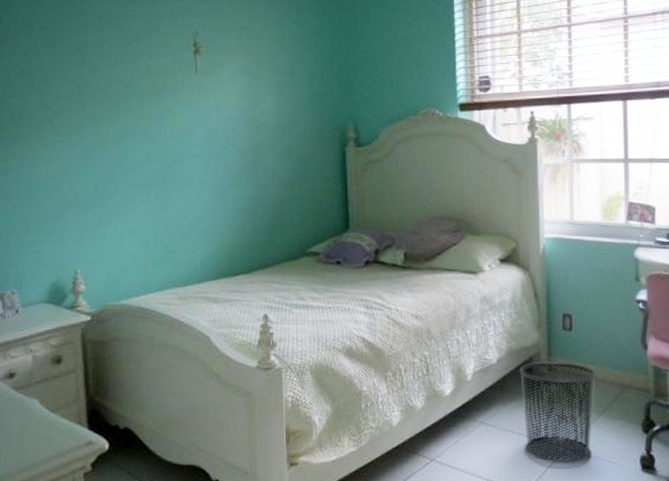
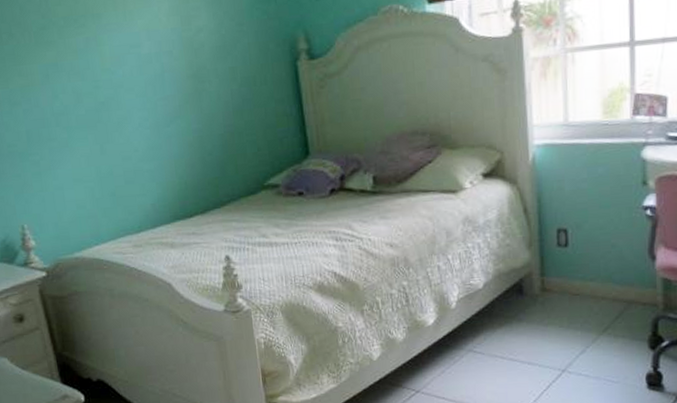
waste bin: present [519,361,597,463] -> none [508,281,597,386]

